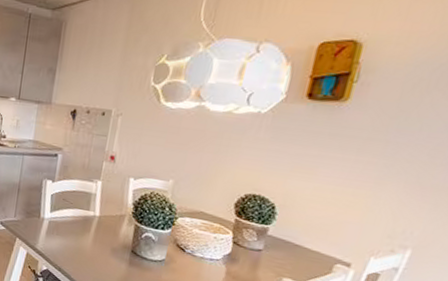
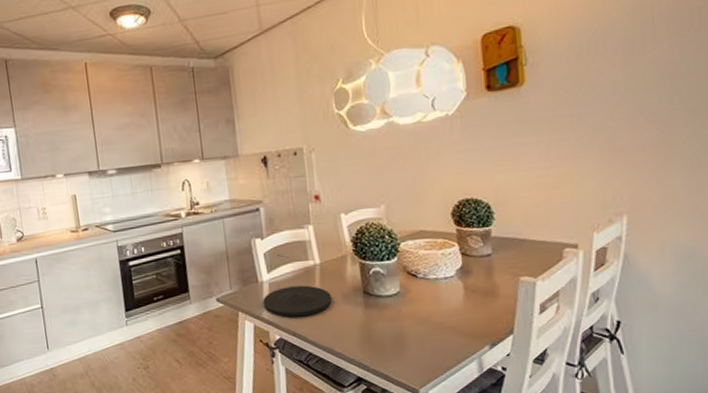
plate: none [39,227,102,258] -> present [263,285,332,317]

